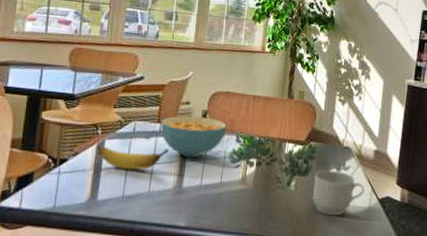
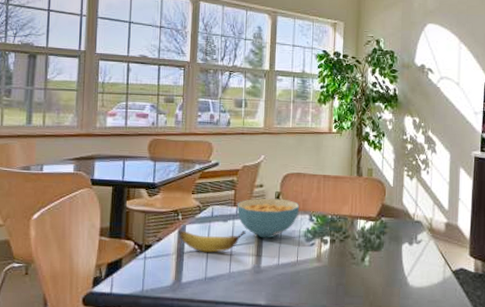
mug: present [312,170,365,216] -> none [386,244,438,289]

